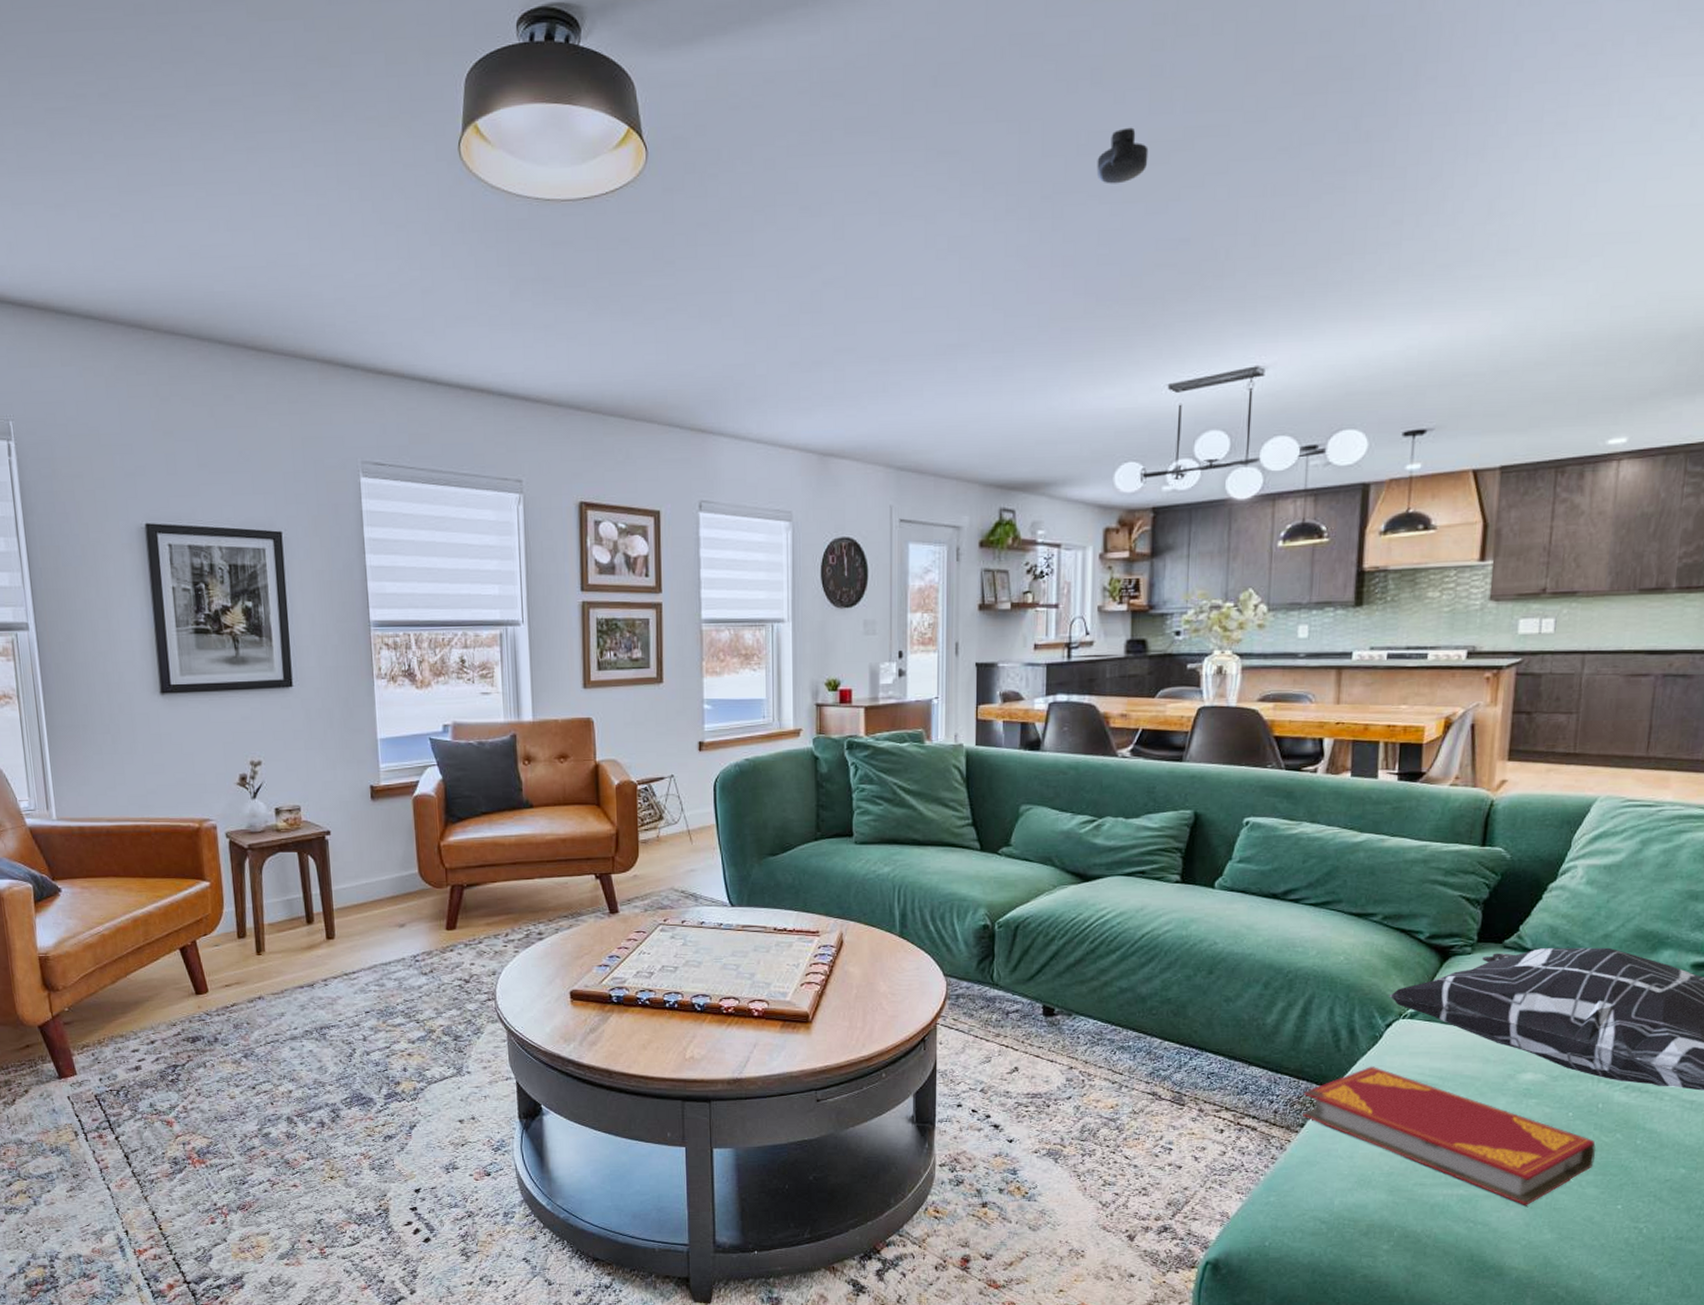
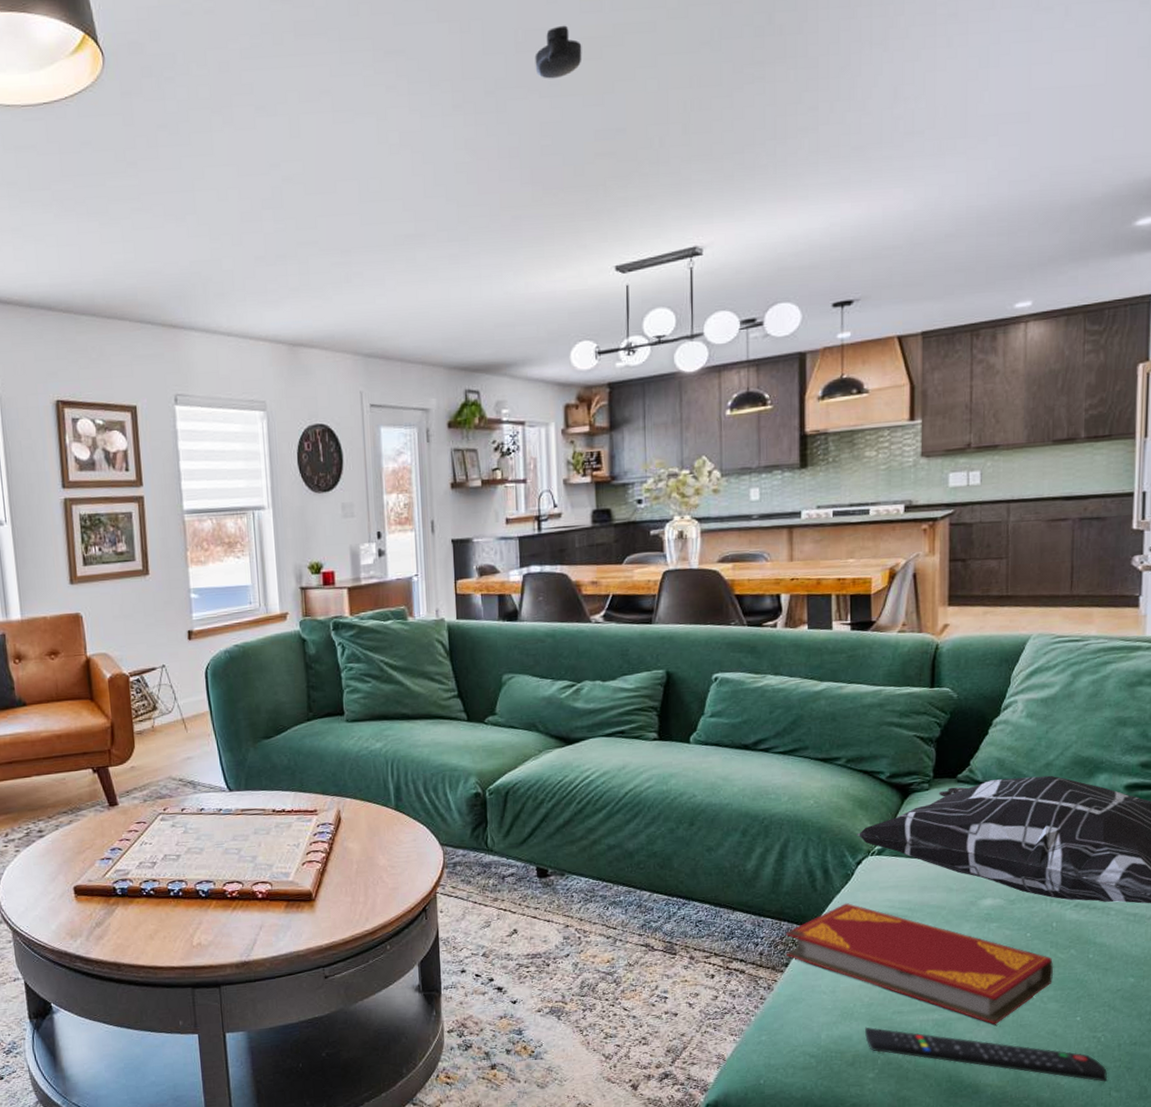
remote control: none [1381,1196,1648,1275] -> present [864,1027,1108,1082]

